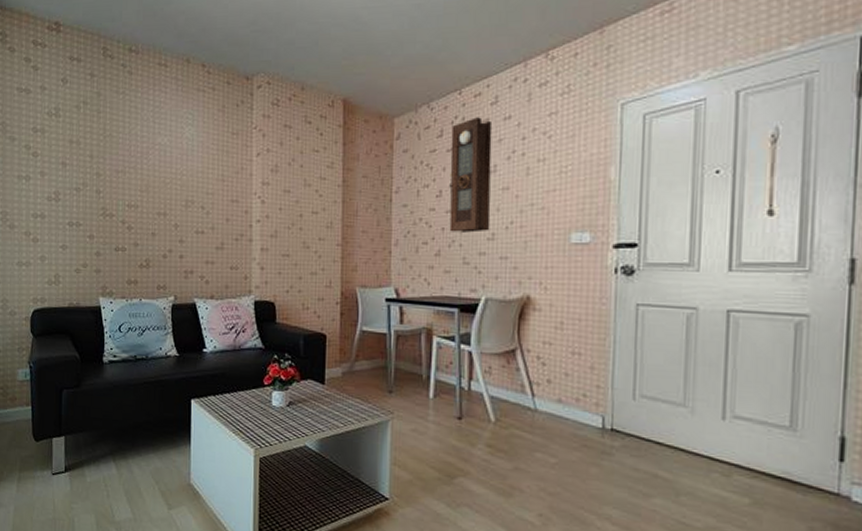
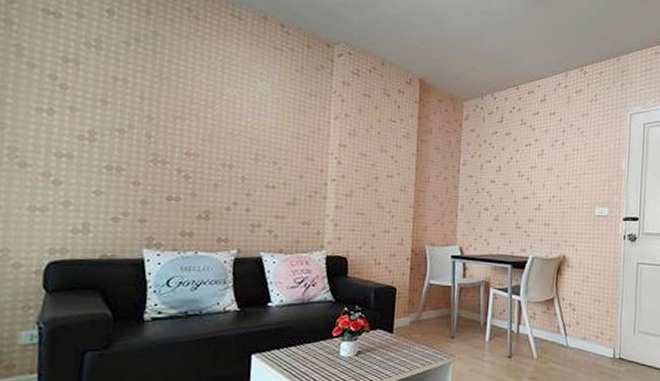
pendulum clock: present [449,117,493,233] -> none [506,110,541,203]

